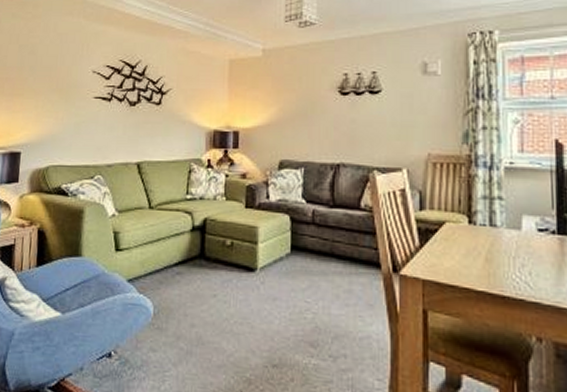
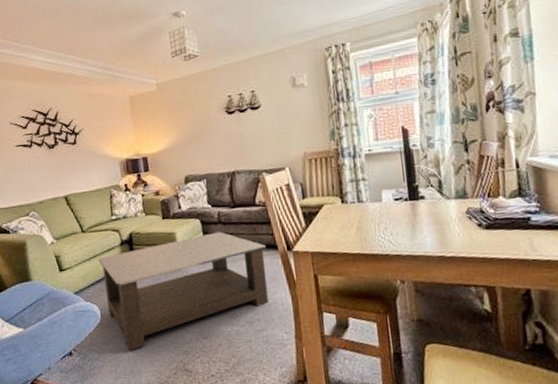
coffee table: none [161,234,366,366] -> present [98,232,268,351]

